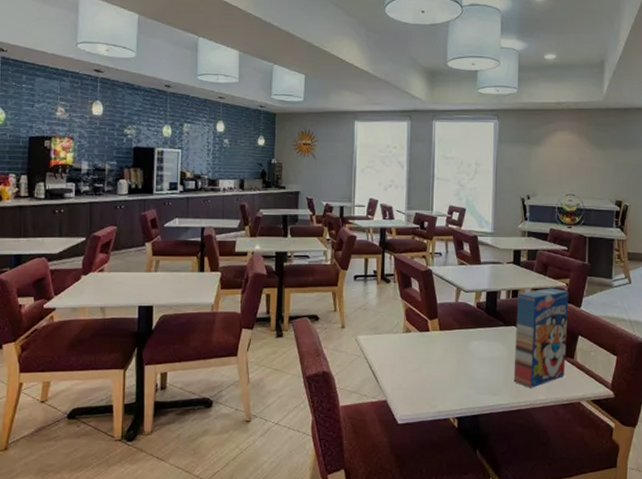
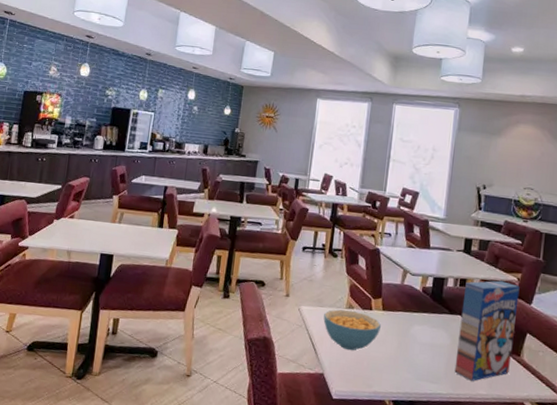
cereal bowl: none [382,335,439,374] -> present [323,309,381,351]

